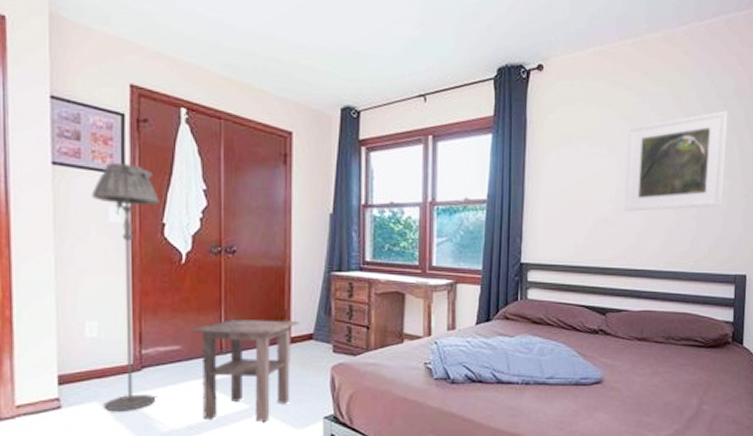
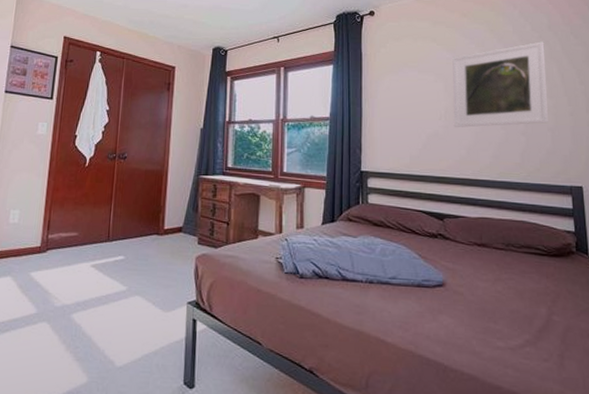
floor lamp: present [91,163,159,412] -> none [15,91,75,286]
side table: present [190,318,300,422] -> none [86,211,172,303]

